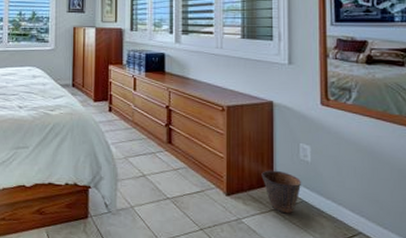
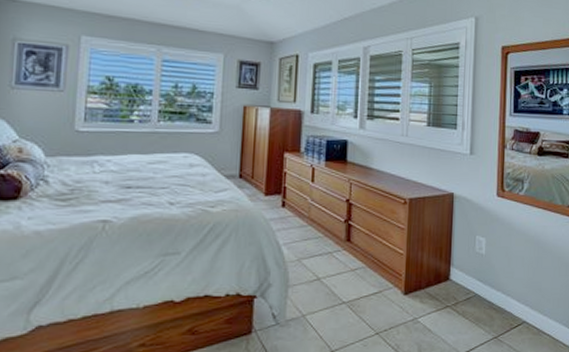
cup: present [261,170,302,214] -> none [439,264,476,309]

